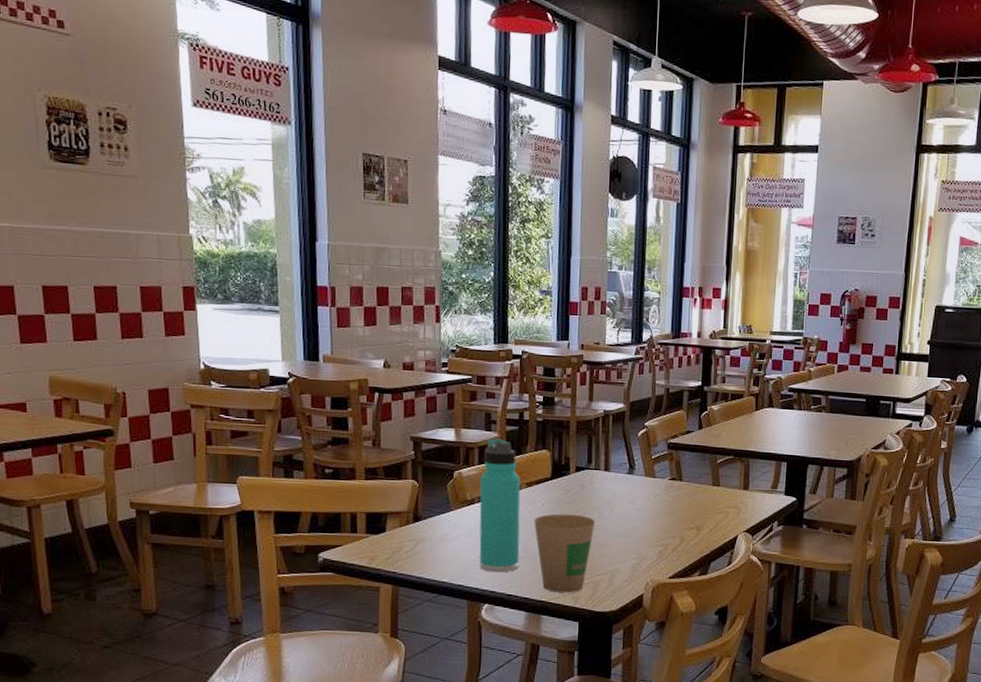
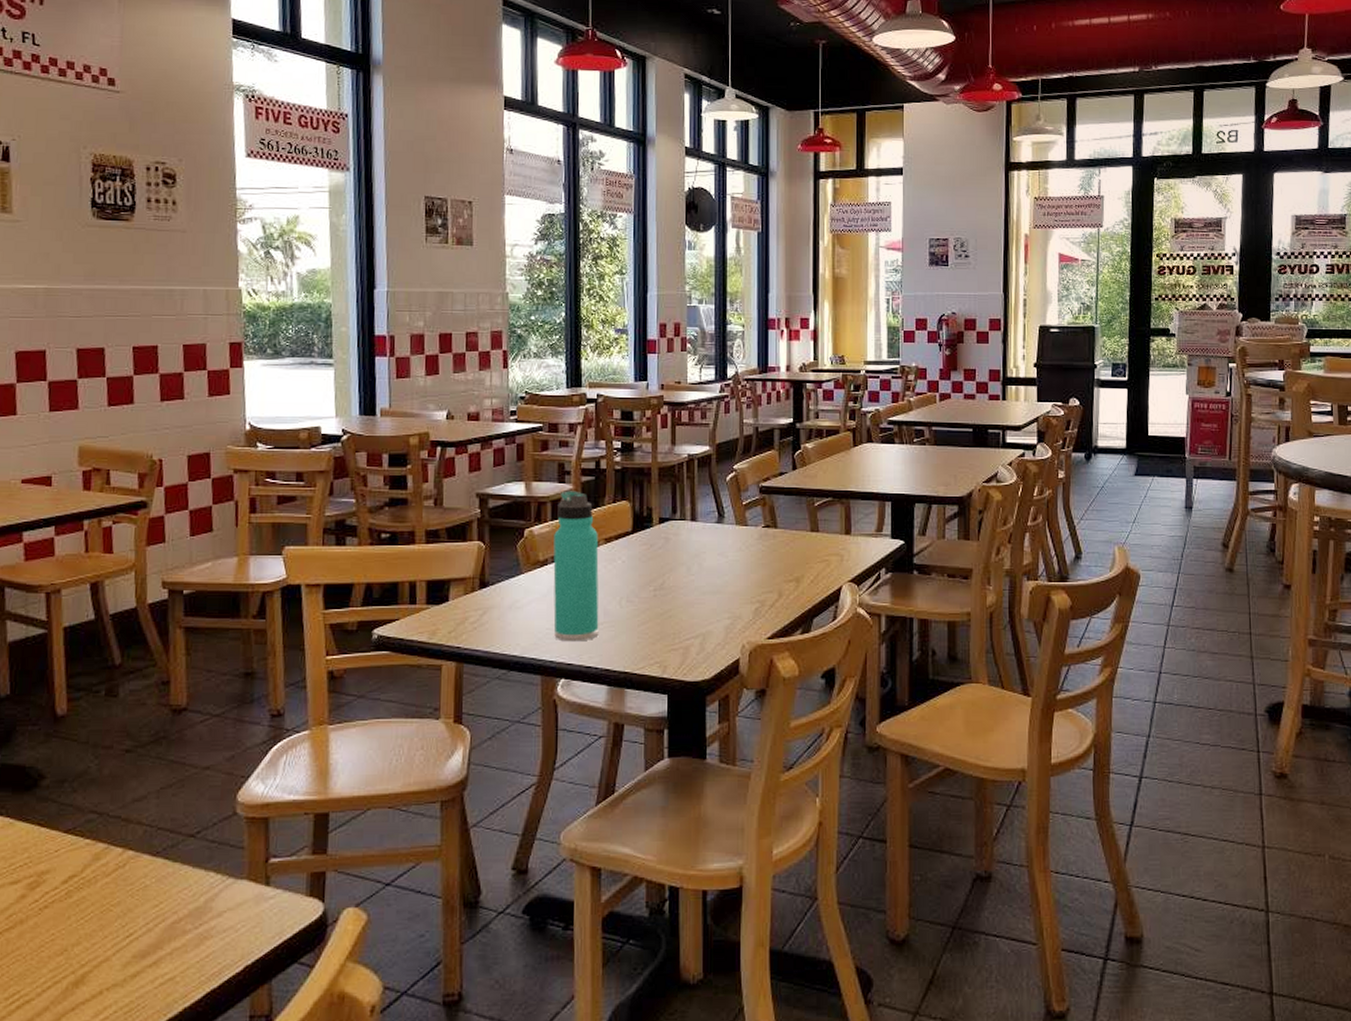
paper cup: present [534,513,596,593] -> none [614,571,683,662]

